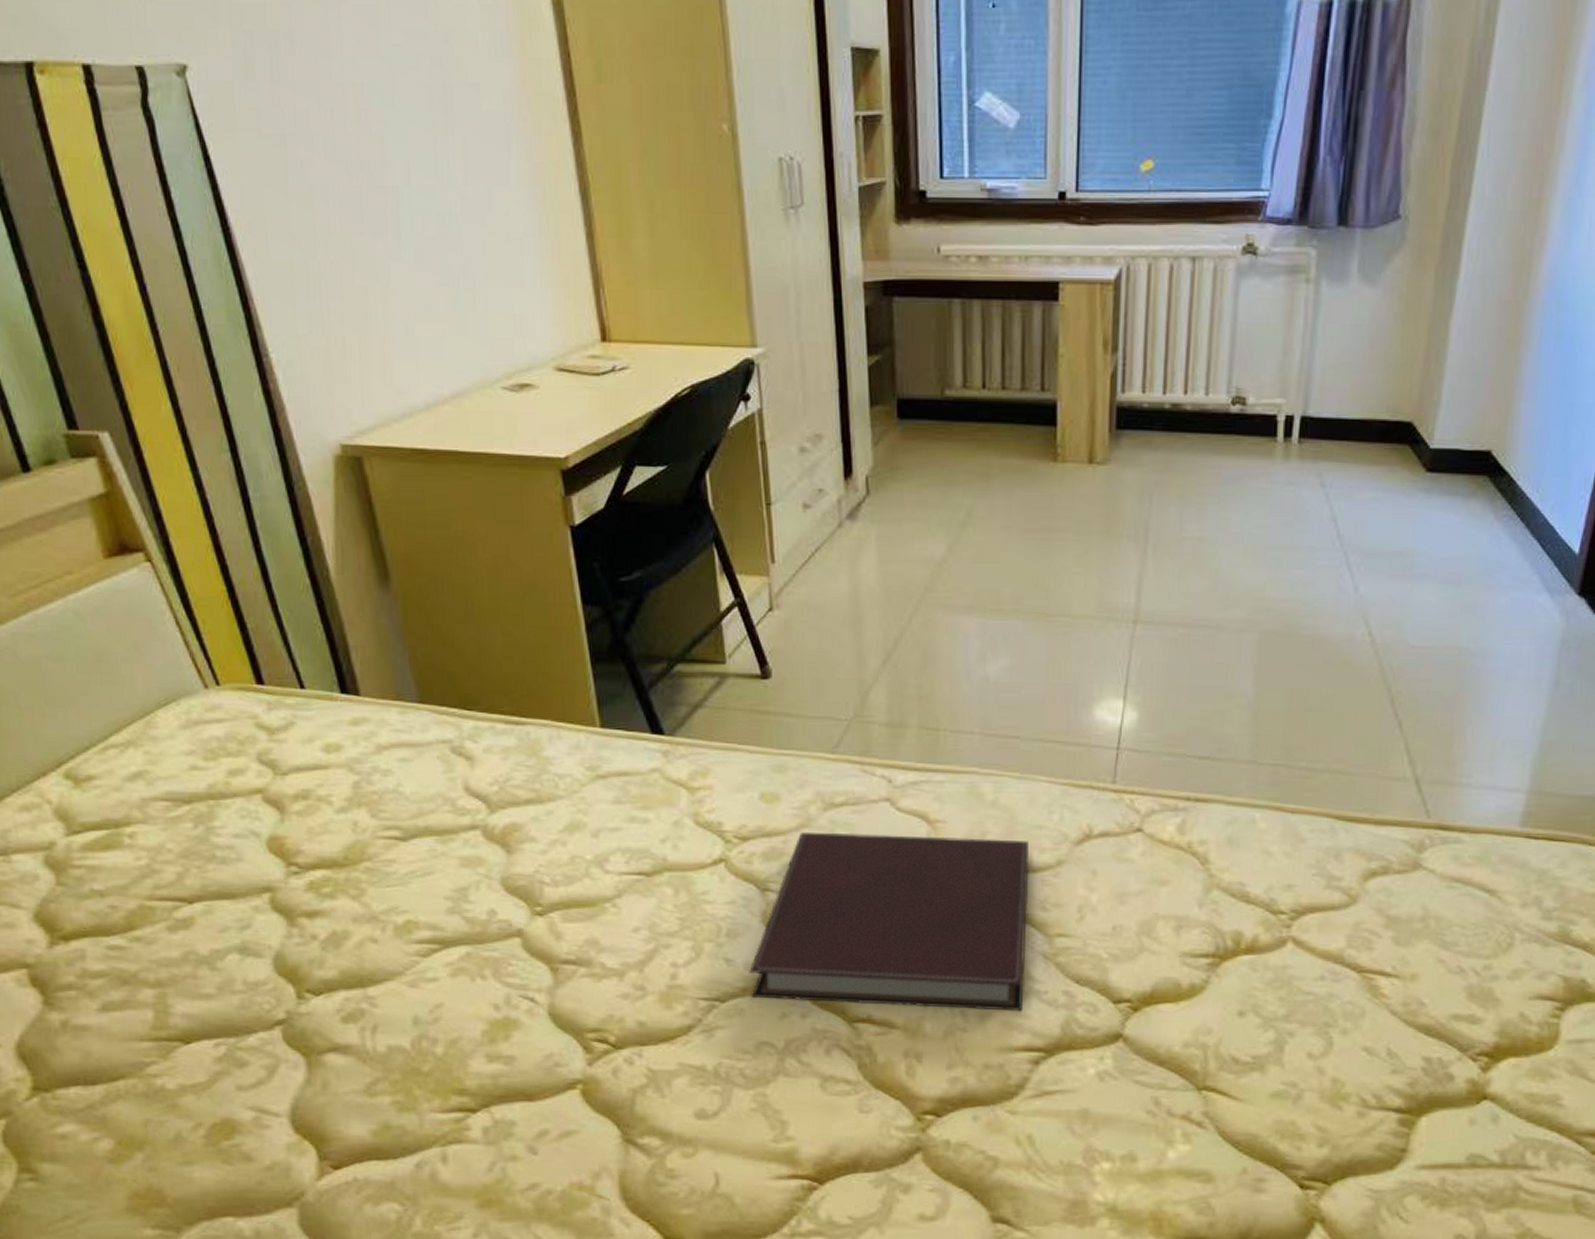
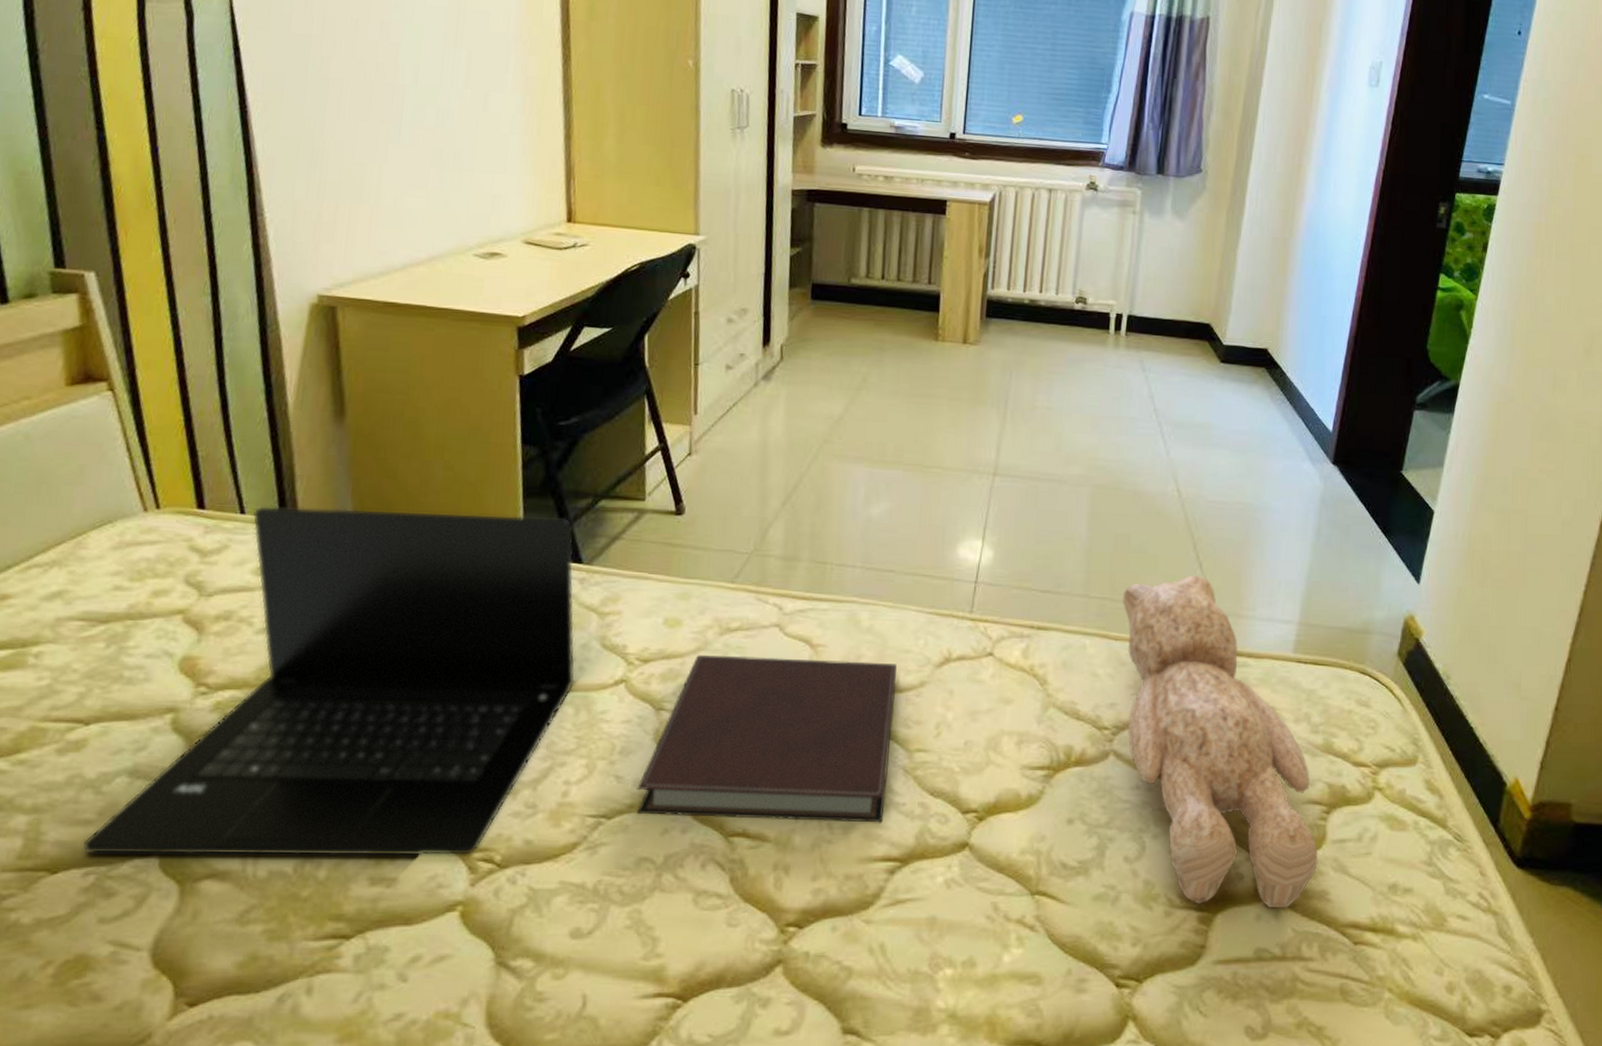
laptop: none [208,679,670,1036] -> present [82,505,576,857]
teddy bear: none [1299,735,1549,1113] -> present [1122,574,1319,909]

